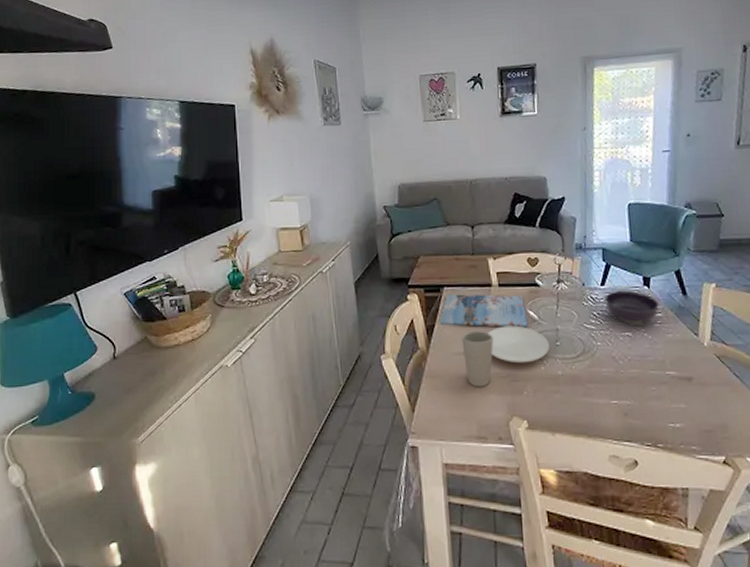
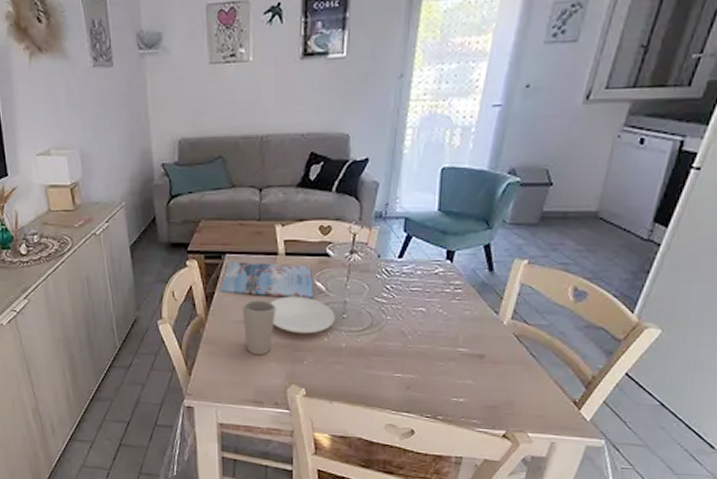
bowl: present [604,290,660,324] -> none [400,263,462,299]

